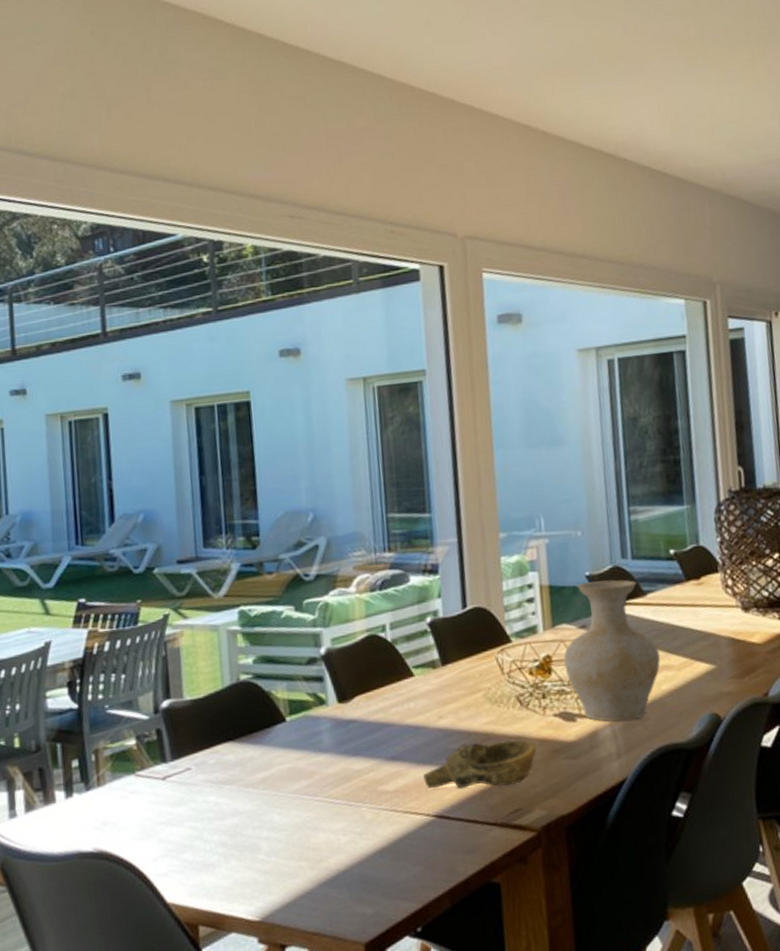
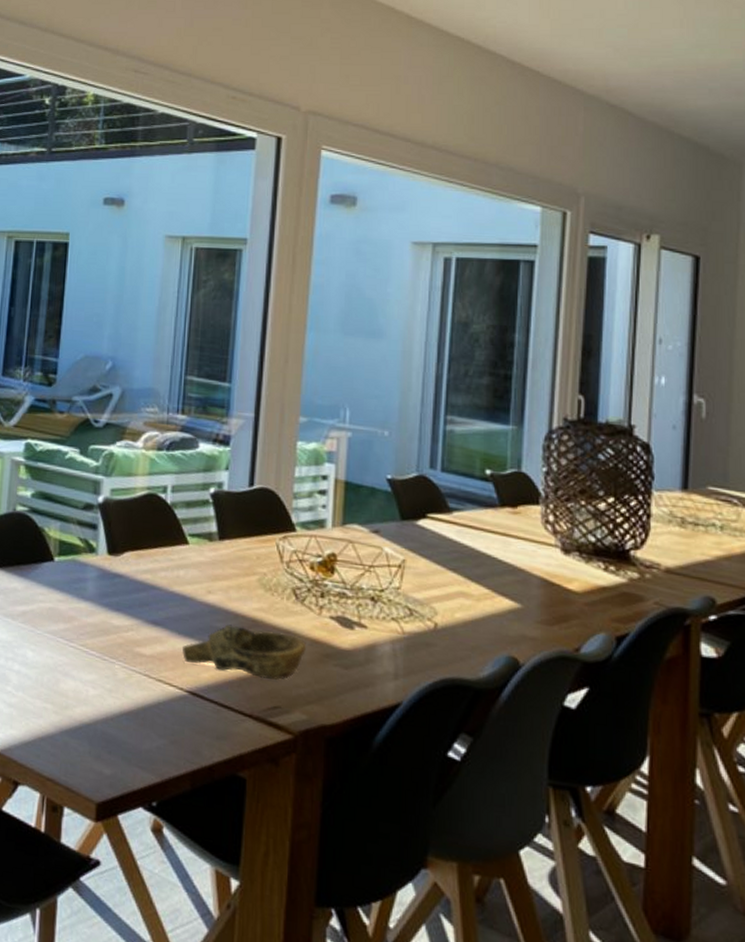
vase: present [563,579,660,722] -> none [350,484,459,643]

